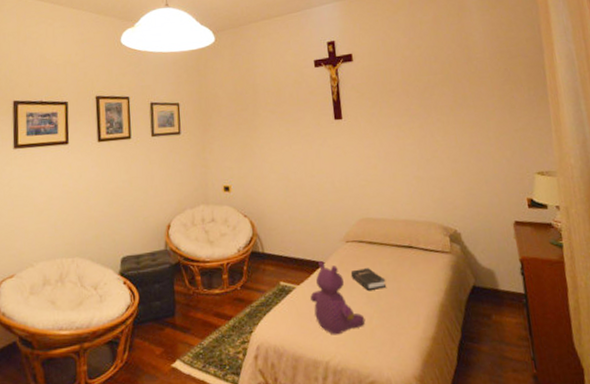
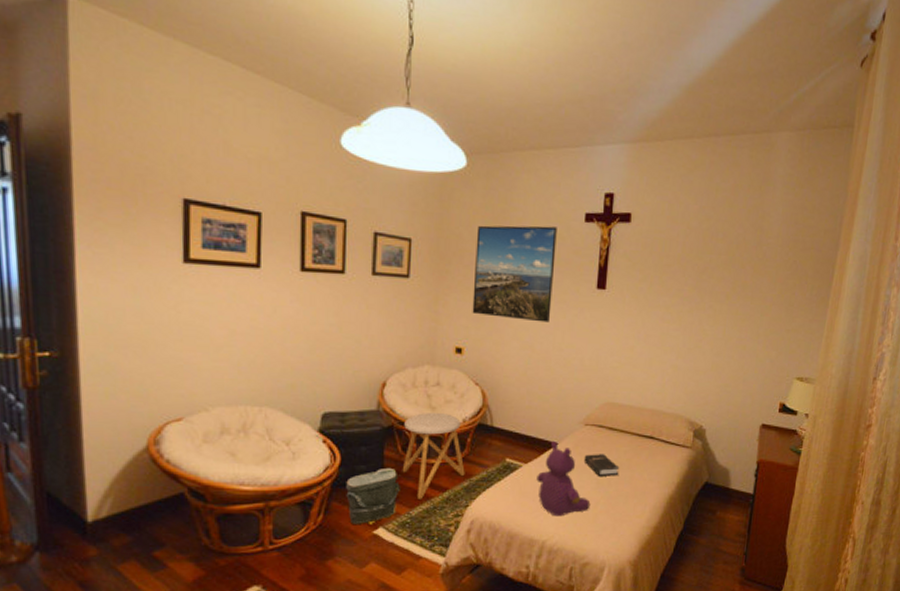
bag: none [145,301,192,359] -> present [346,467,401,524]
stool: none [188,246,246,330] -> present [402,413,465,501]
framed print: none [229,75,300,156] -> present [472,225,557,323]

